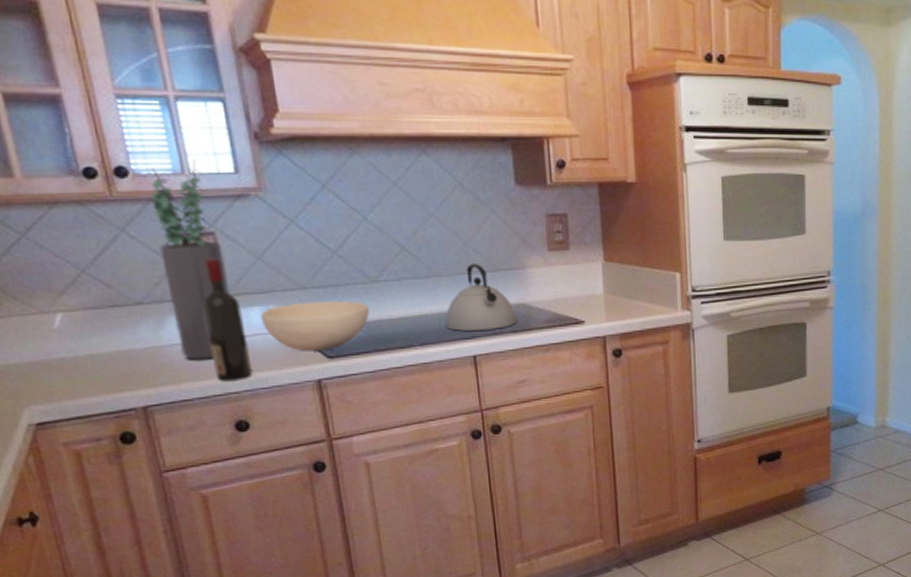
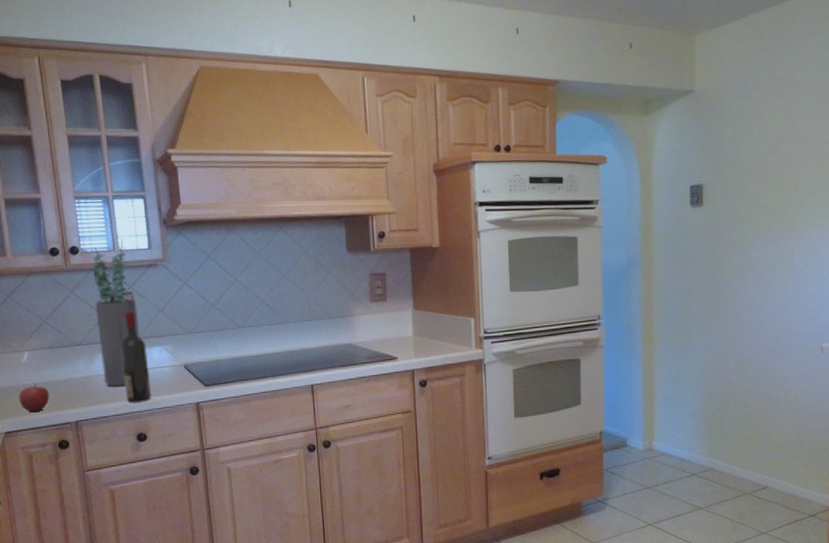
fruit: none [52,356,101,396] -> present [18,383,50,413]
bowl: present [261,300,370,352] -> none [160,342,236,381]
kettle: present [445,264,517,332] -> none [291,313,345,366]

